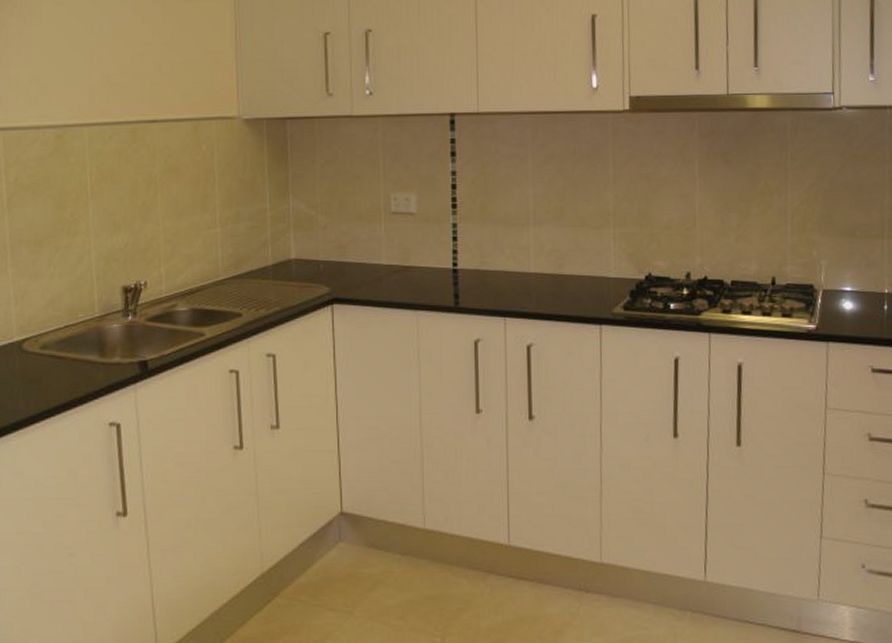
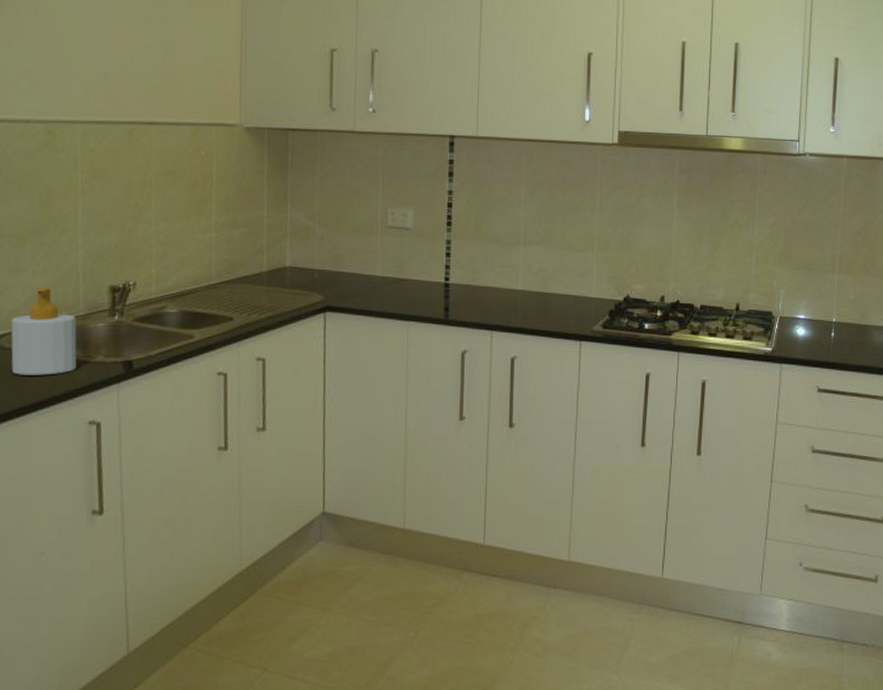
soap bottle: none [32,290,95,378] -> present [11,287,77,376]

